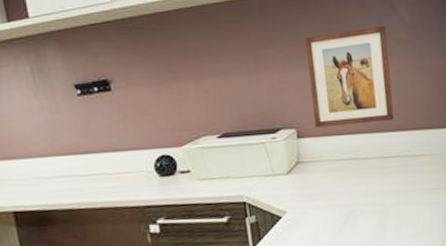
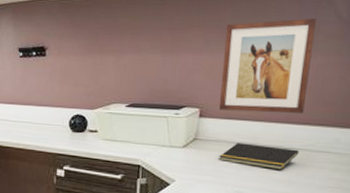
notepad: none [325,157,399,182] -> present [218,143,299,170]

